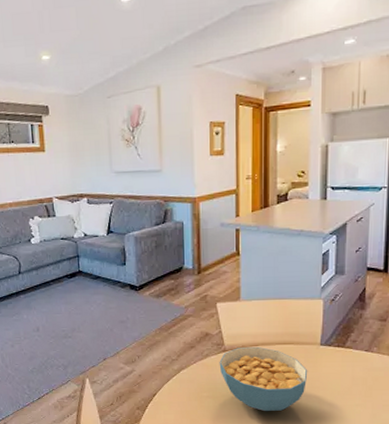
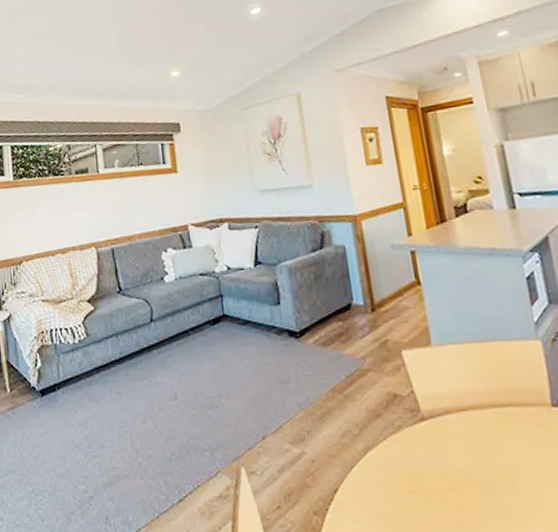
cereal bowl: present [219,346,308,411] -> none [417,411,546,513]

